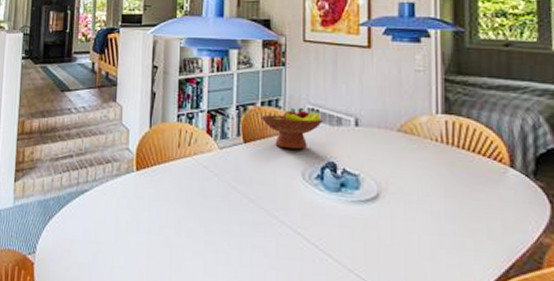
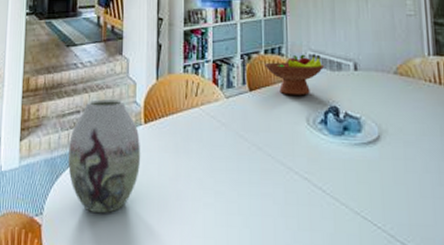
vase: none [60,145,132,256] -> present [68,99,141,214]

